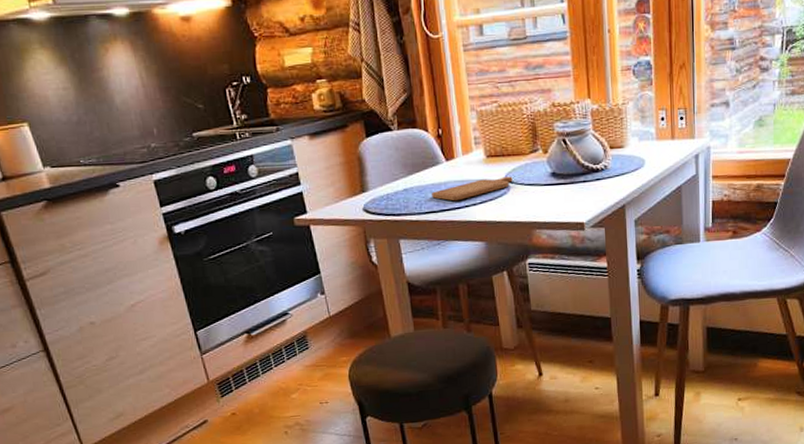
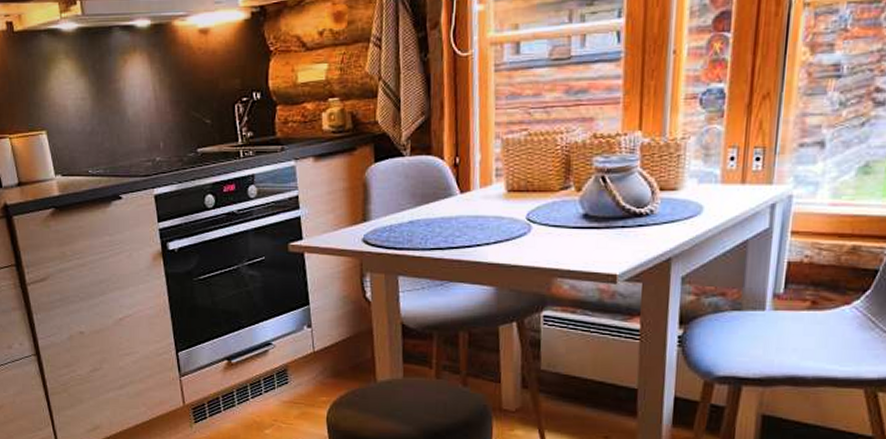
chopping board: present [432,176,513,201] -> none [440,215,536,237]

